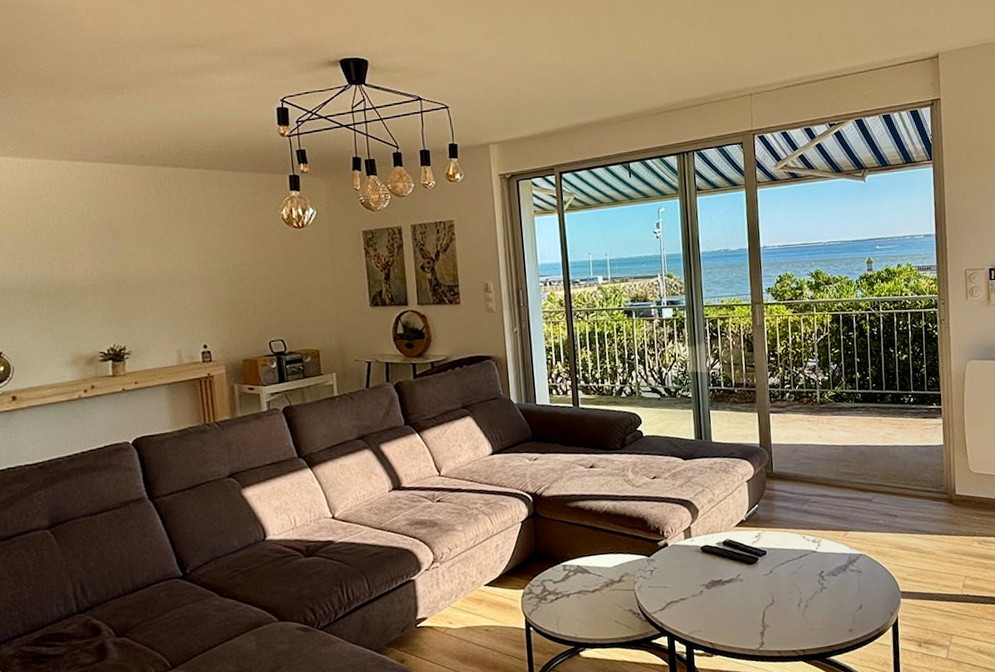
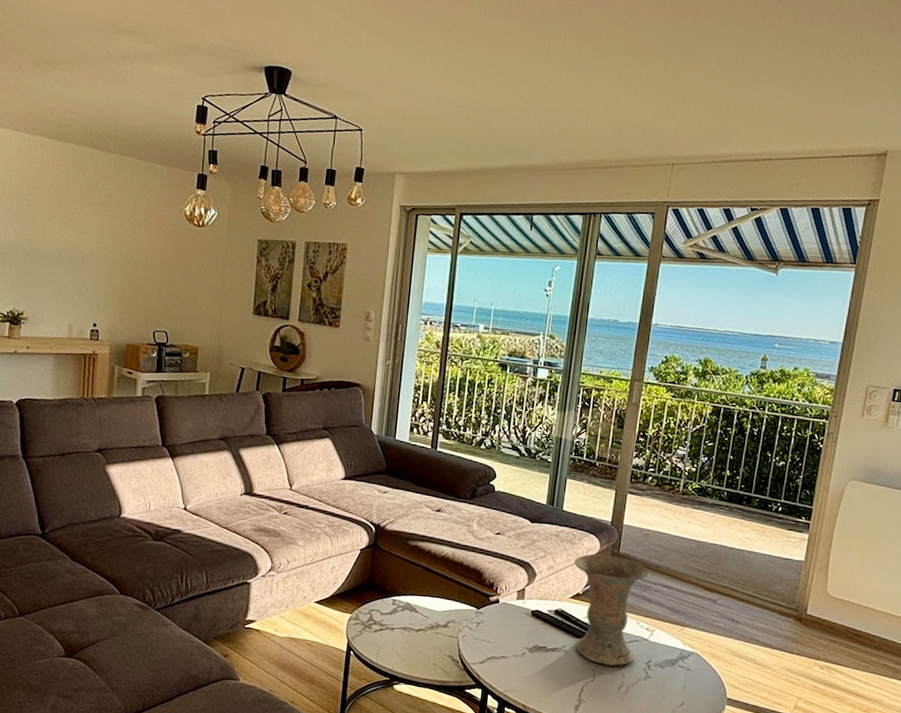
vase: none [732,476,807,586] -> present [574,554,649,666]

